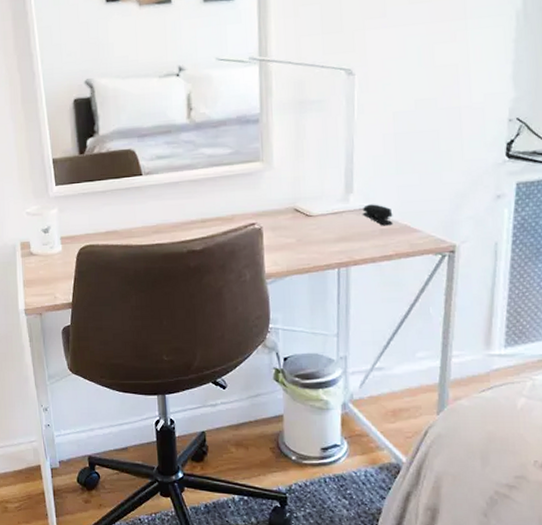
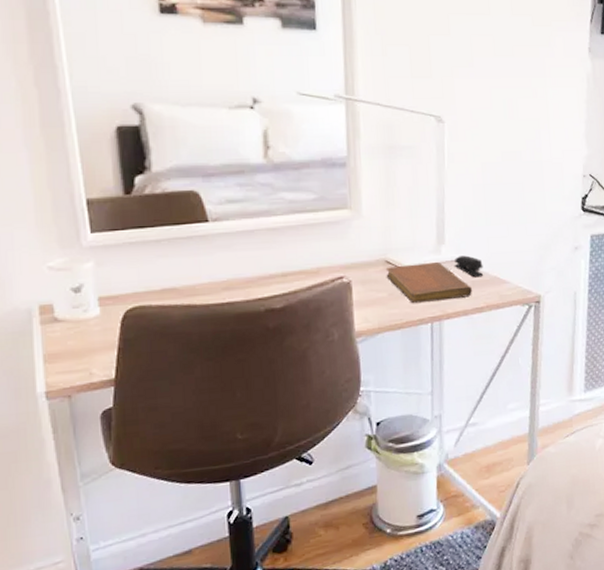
notebook: none [294,211,382,250] -> present [385,262,473,304]

